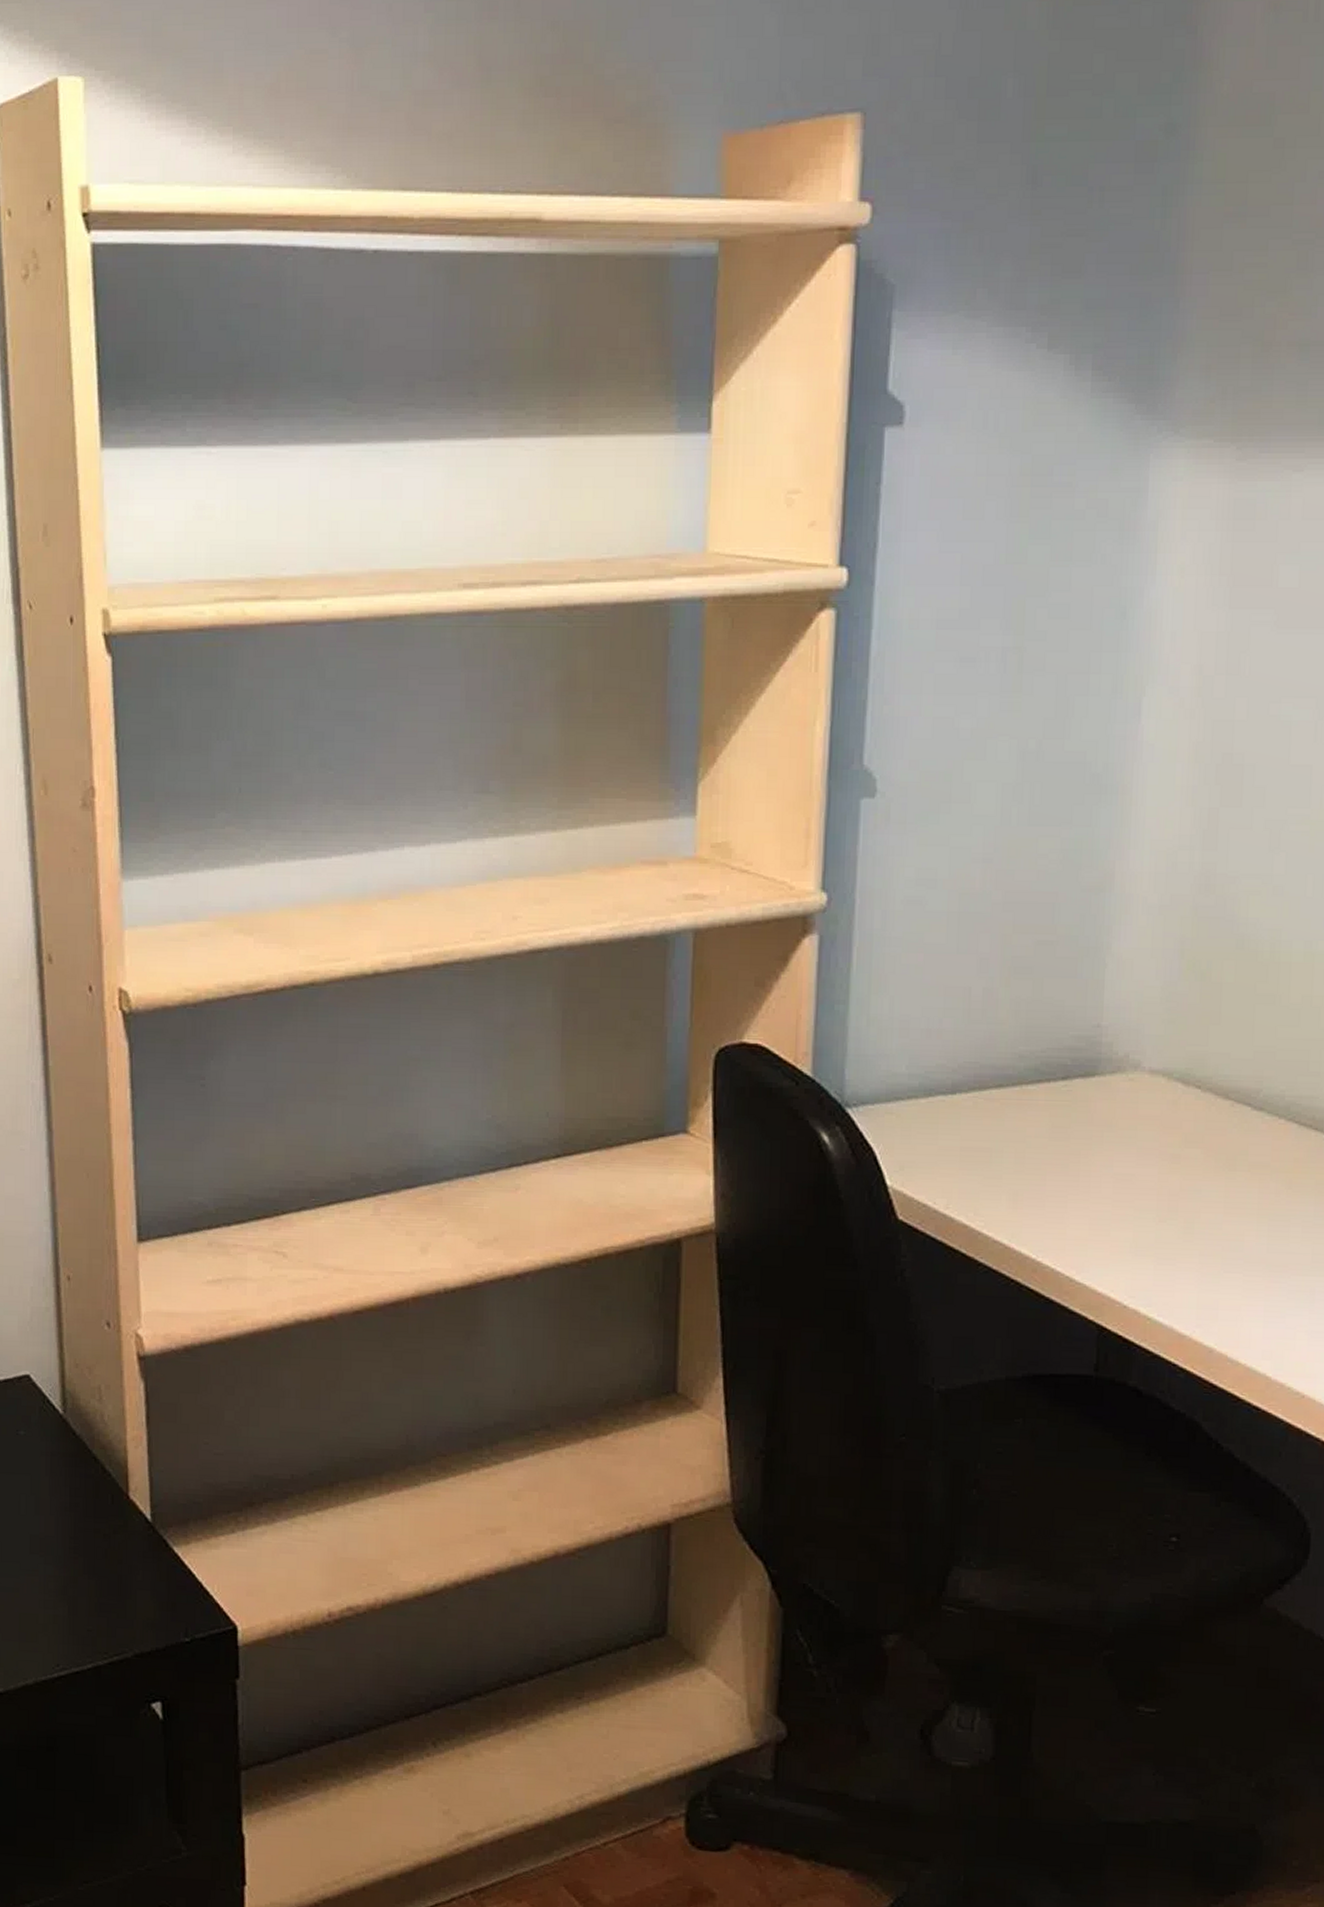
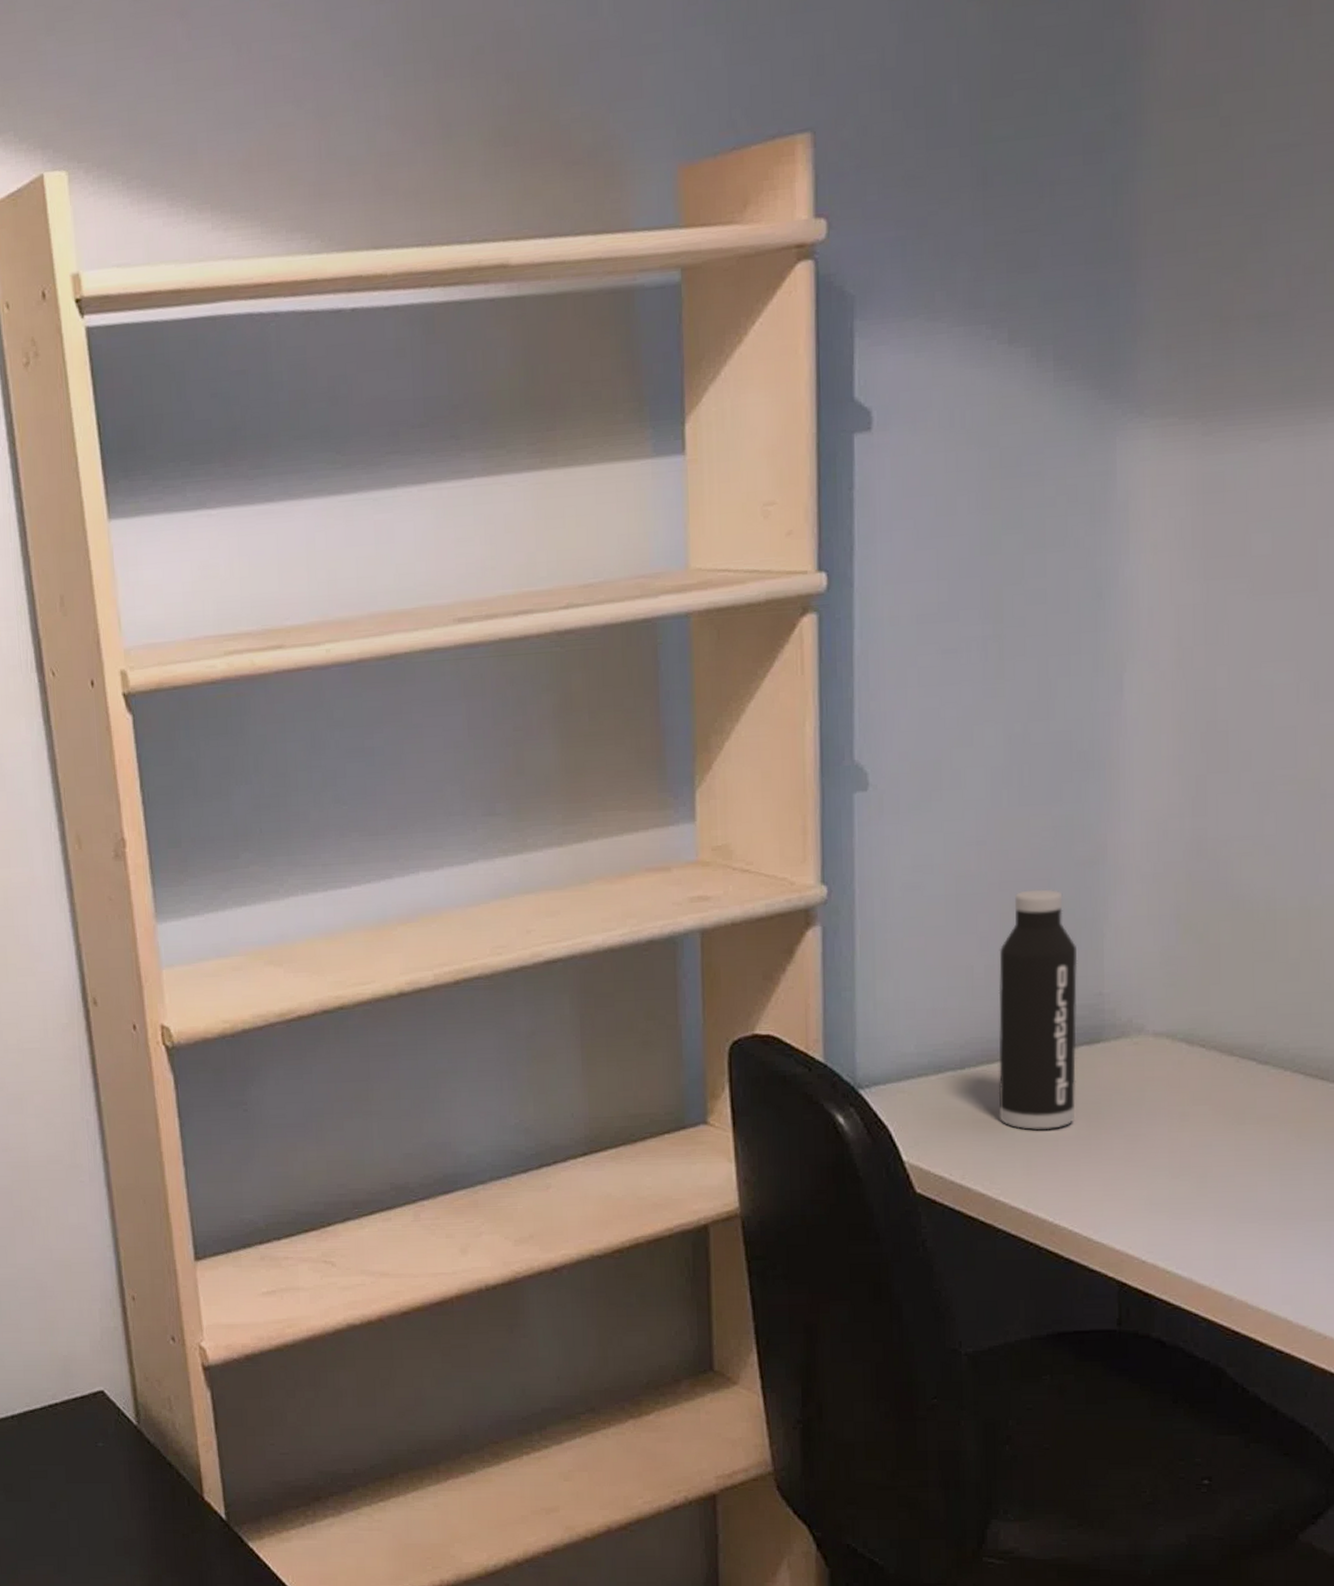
water bottle: none [987,913,1078,1162] -> present [998,889,1078,1130]

